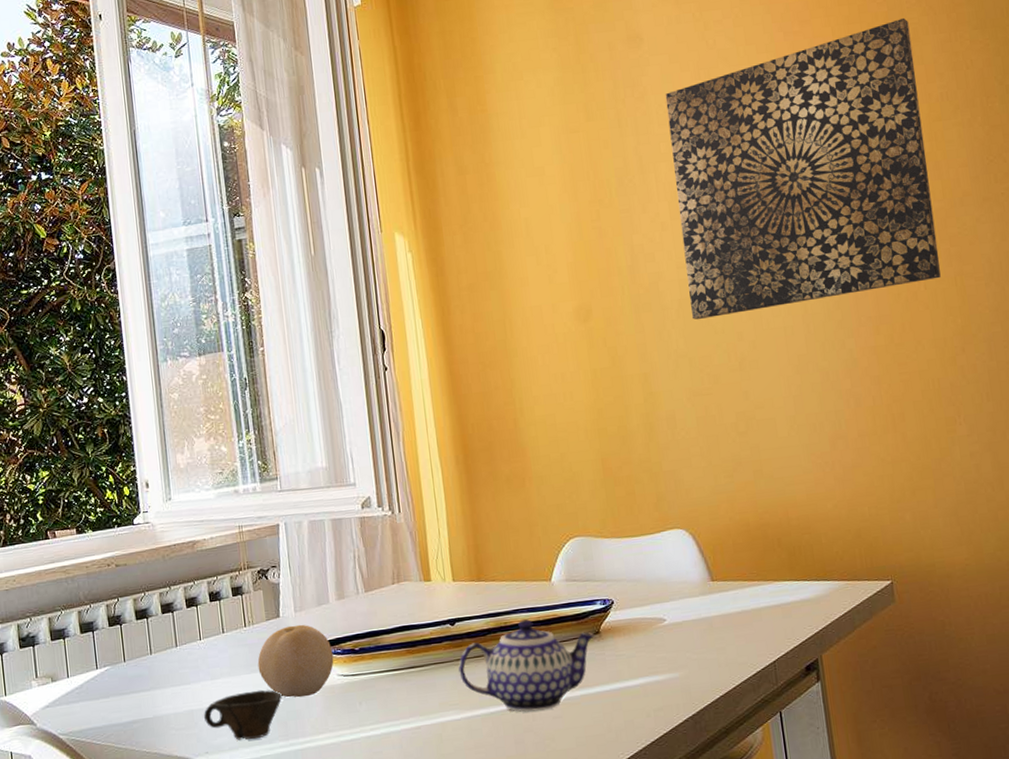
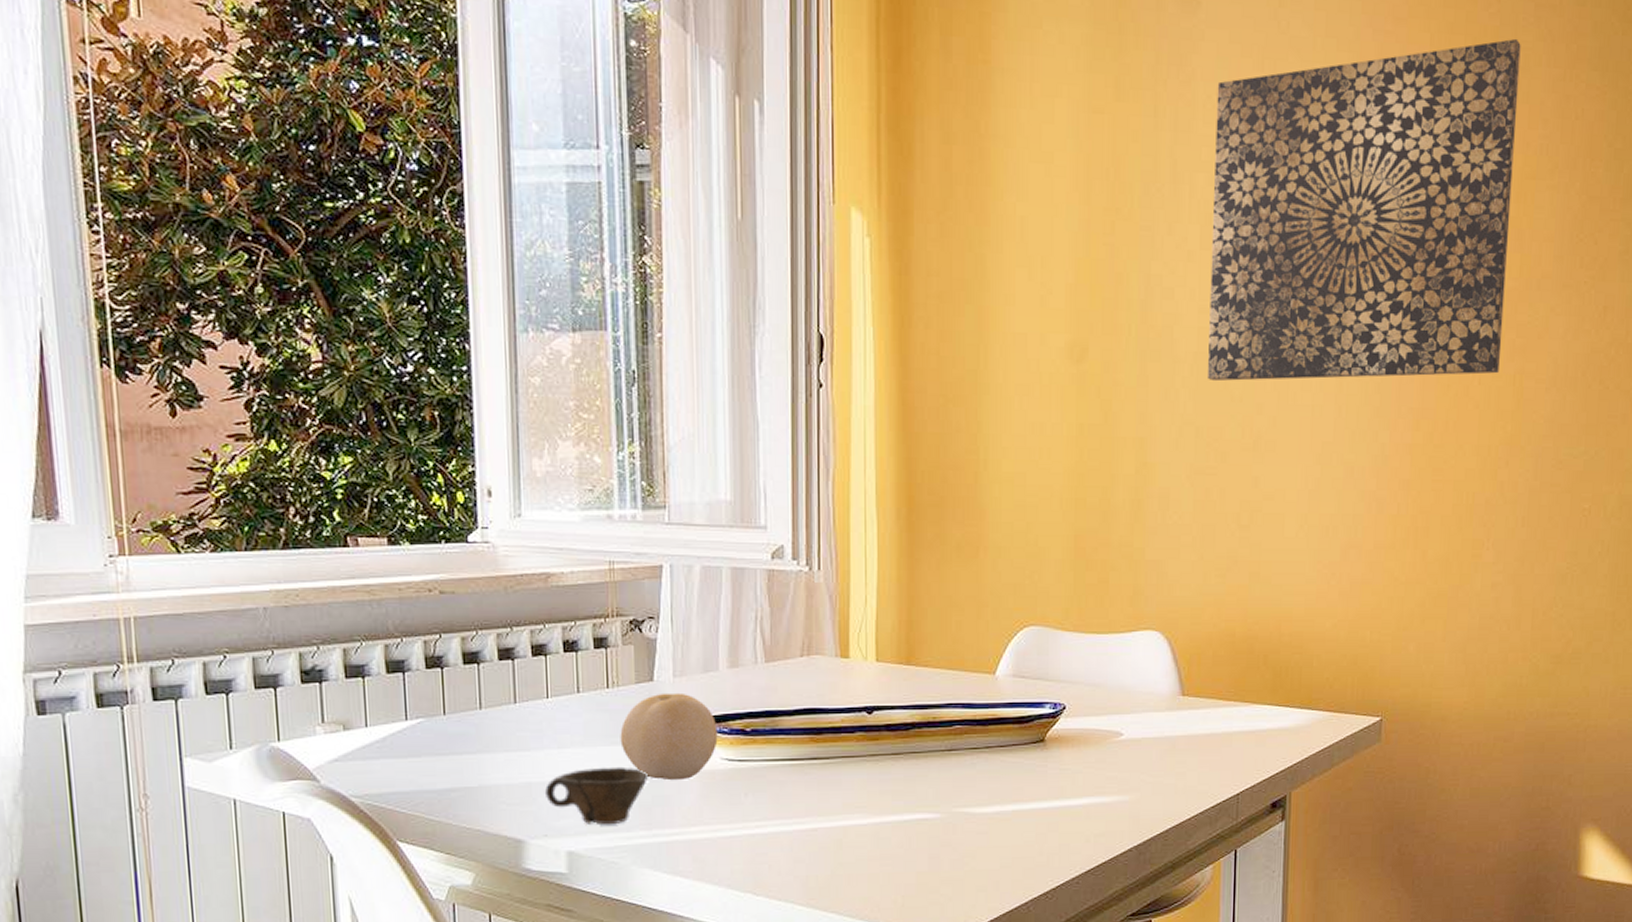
teapot: present [458,619,596,712] -> none [871,717,1039,824]

